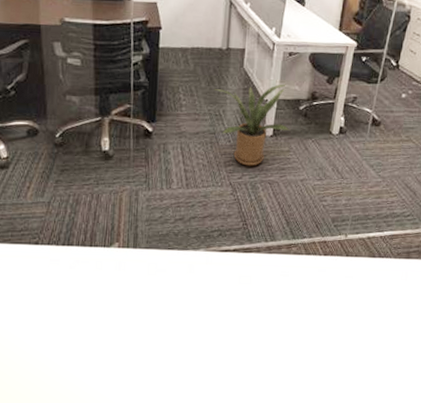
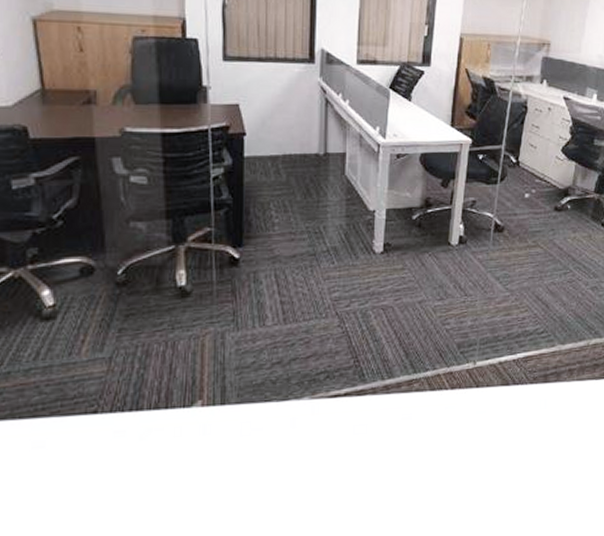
house plant: present [215,84,290,166] -> none [313,191,403,291]

